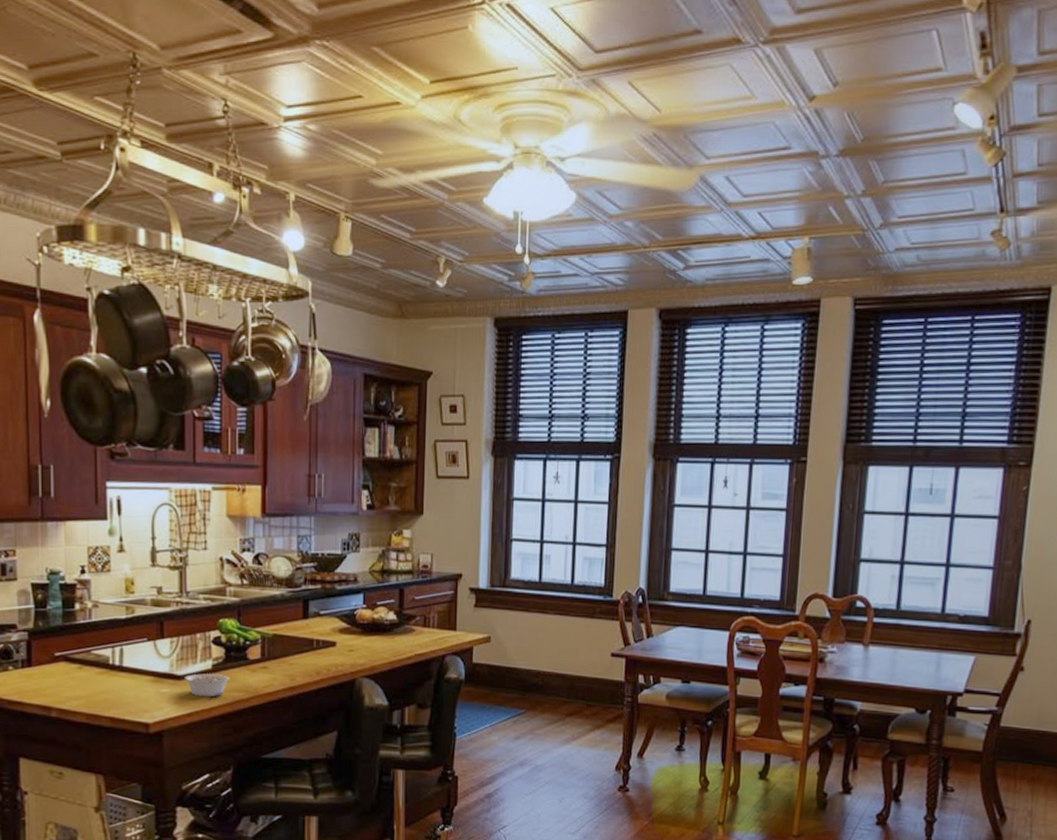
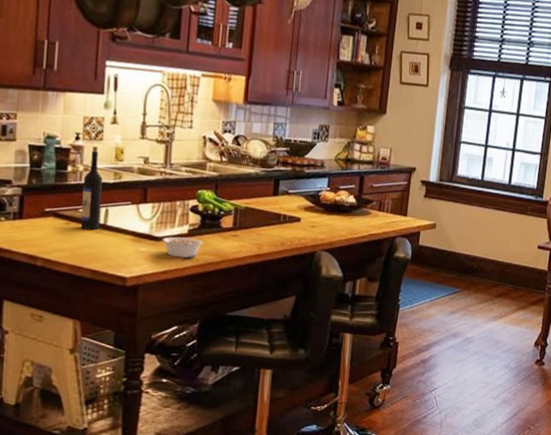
wine bottle: none [94,579,115,673] -> present [80,146,103,230]

